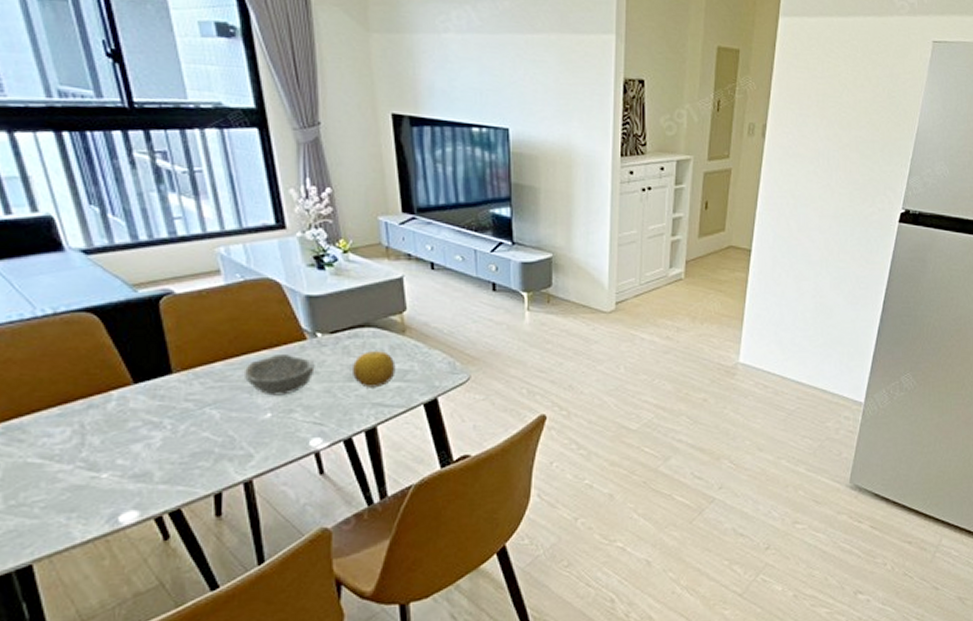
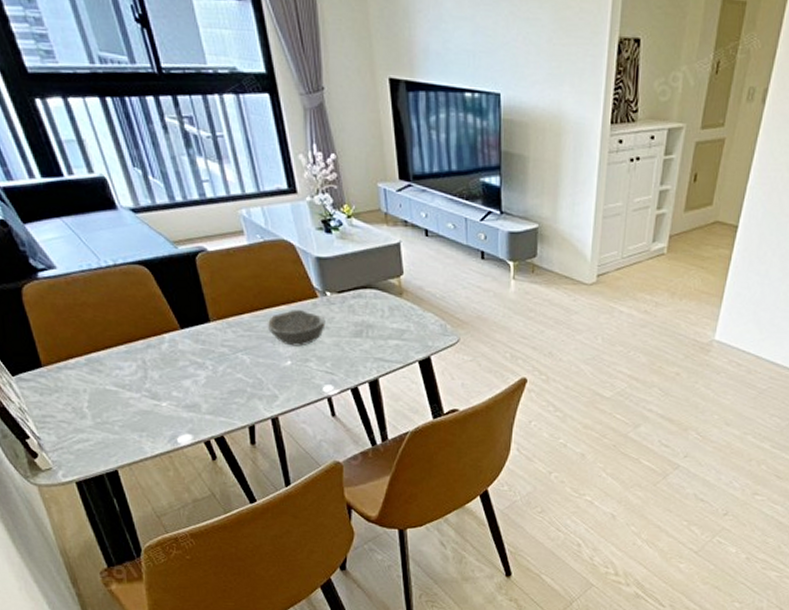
fruit: present [351,351,396,388] -> none [356,311,394,344]

